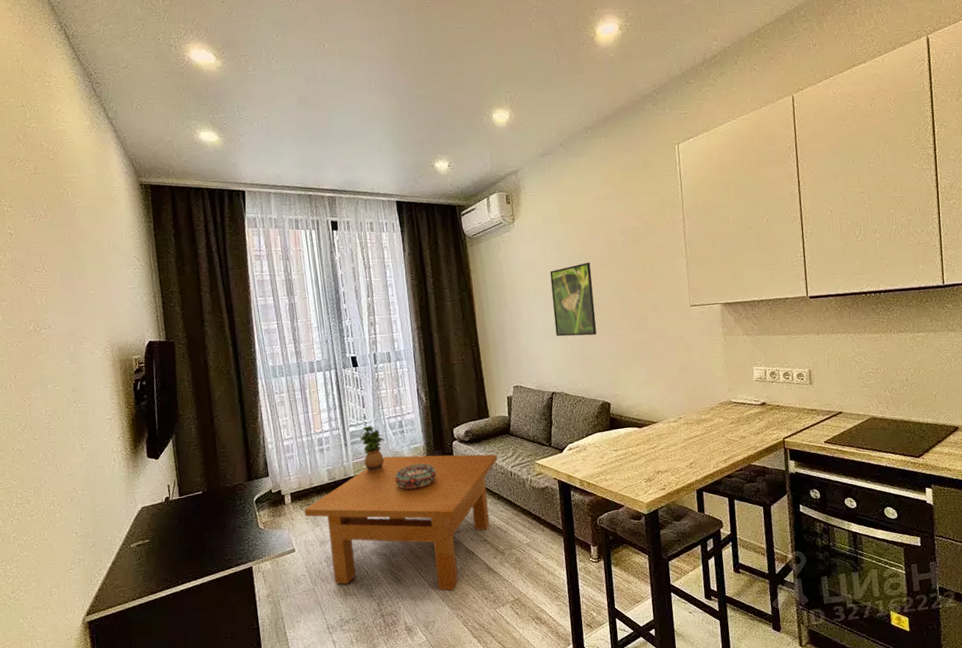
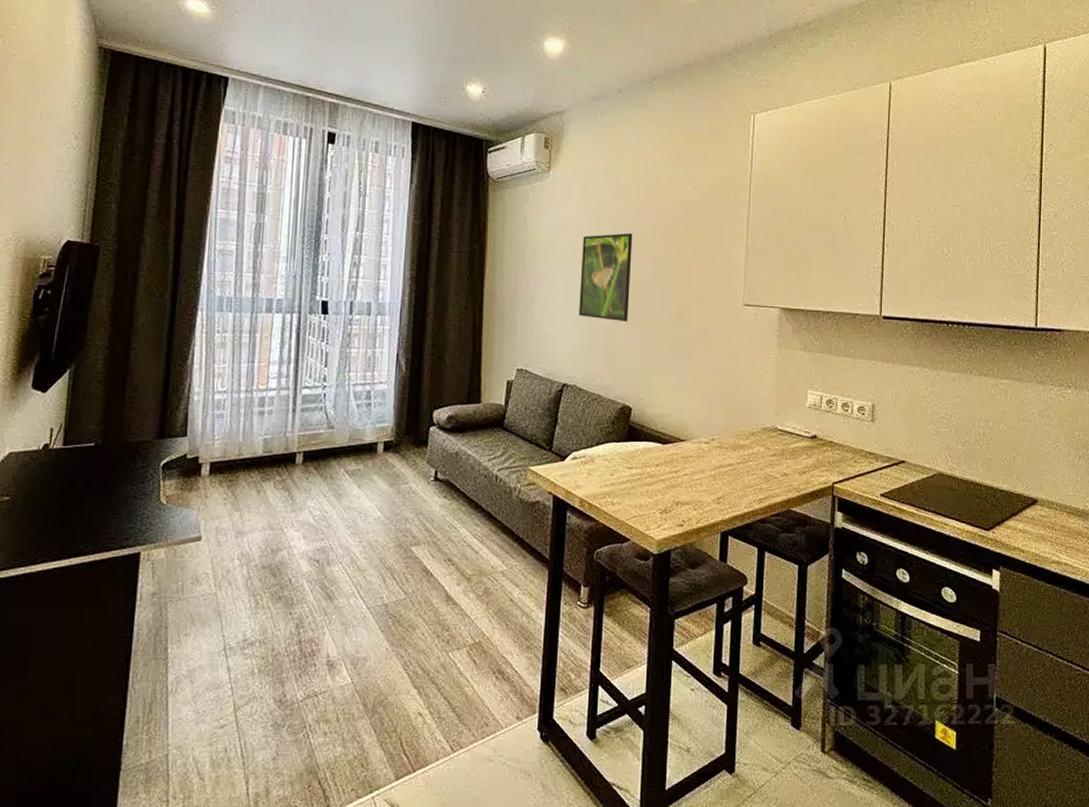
table: present [305,454,497,591] -> none [224,432,482,621]
potted plant: present [360,425,385,473] -> none [313,390,345,451]
decorative bowl: present [394,463,437,490] -> none [347,448,403,480]

